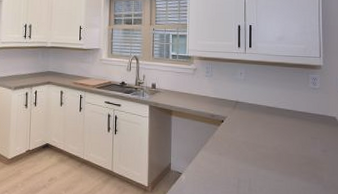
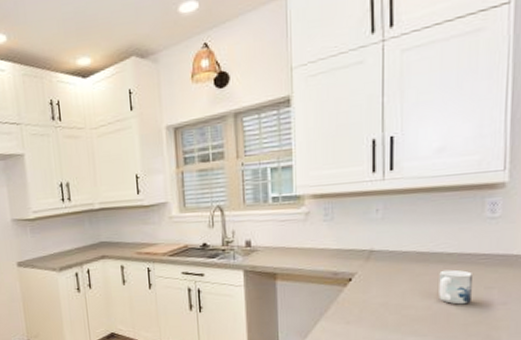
mug: none [282,121,304,149] -> present [439,269,473,305]

